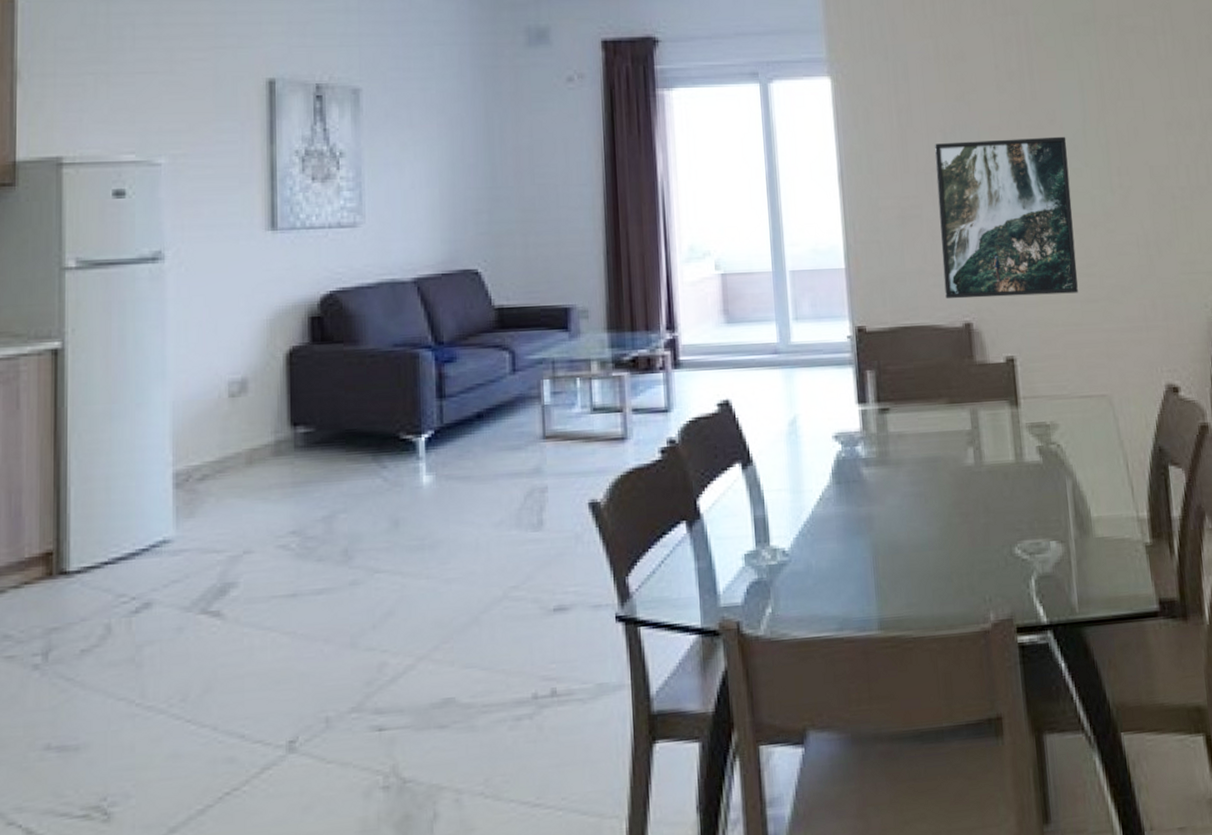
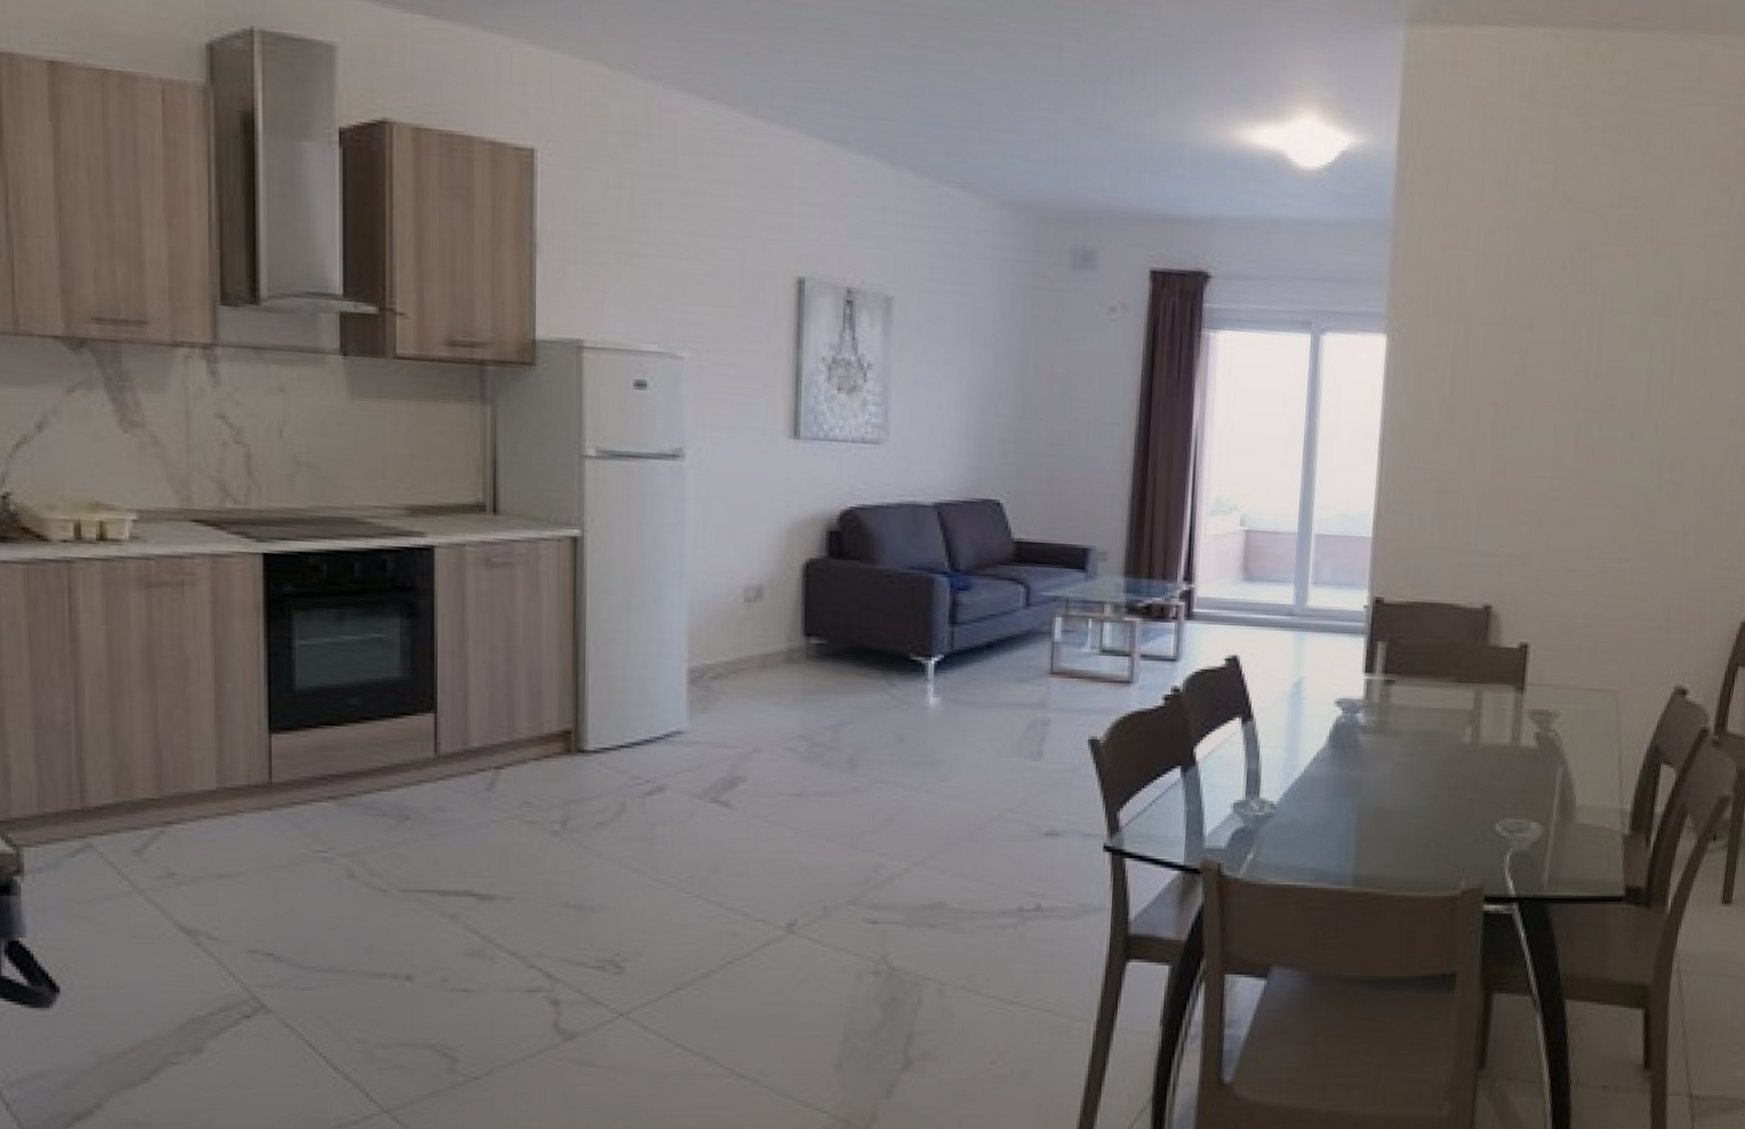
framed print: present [934,136,1078,299] -> none [1469,417,1623,587]

